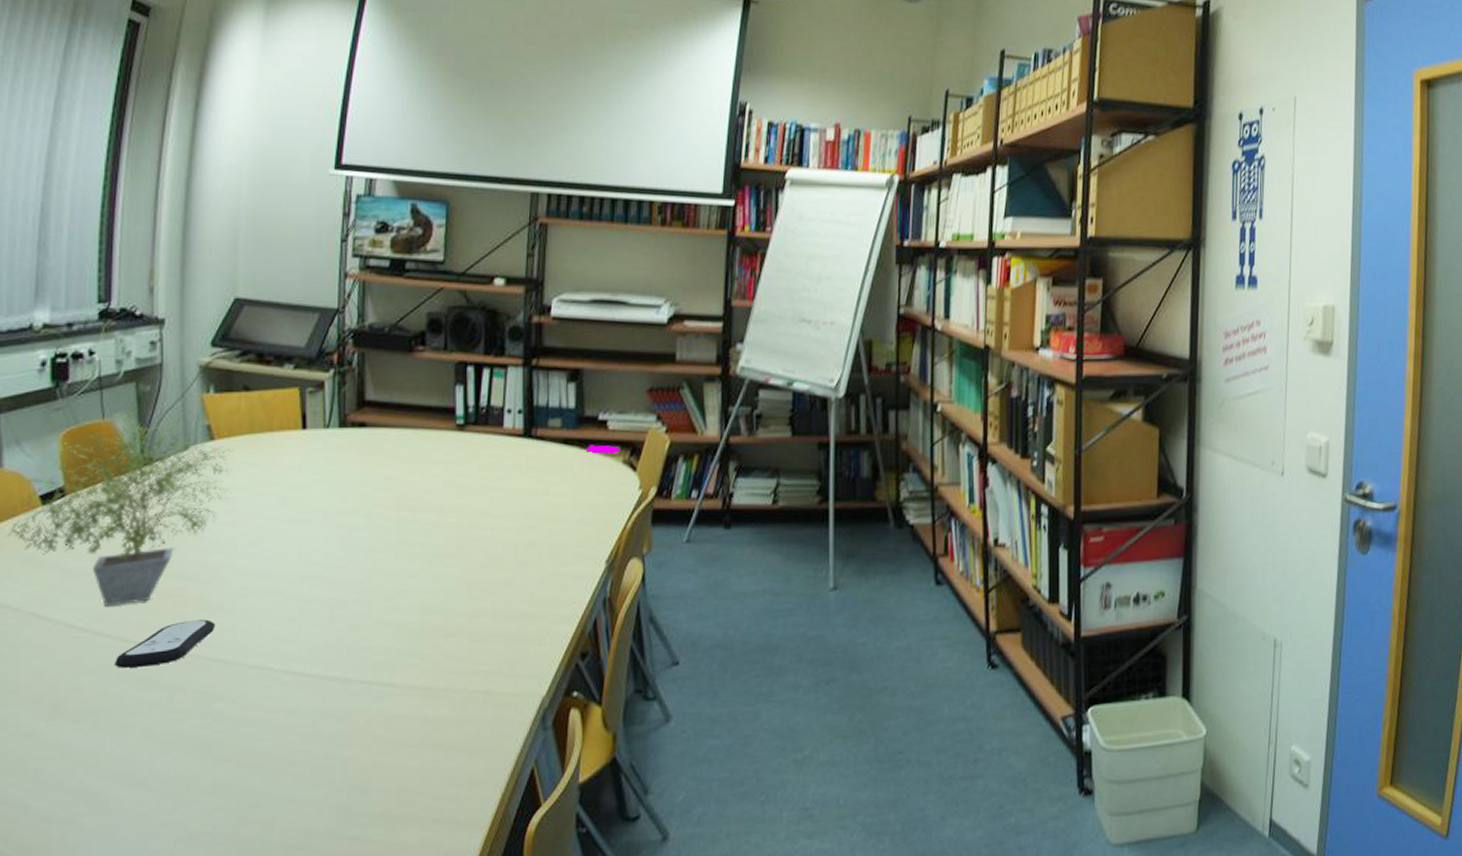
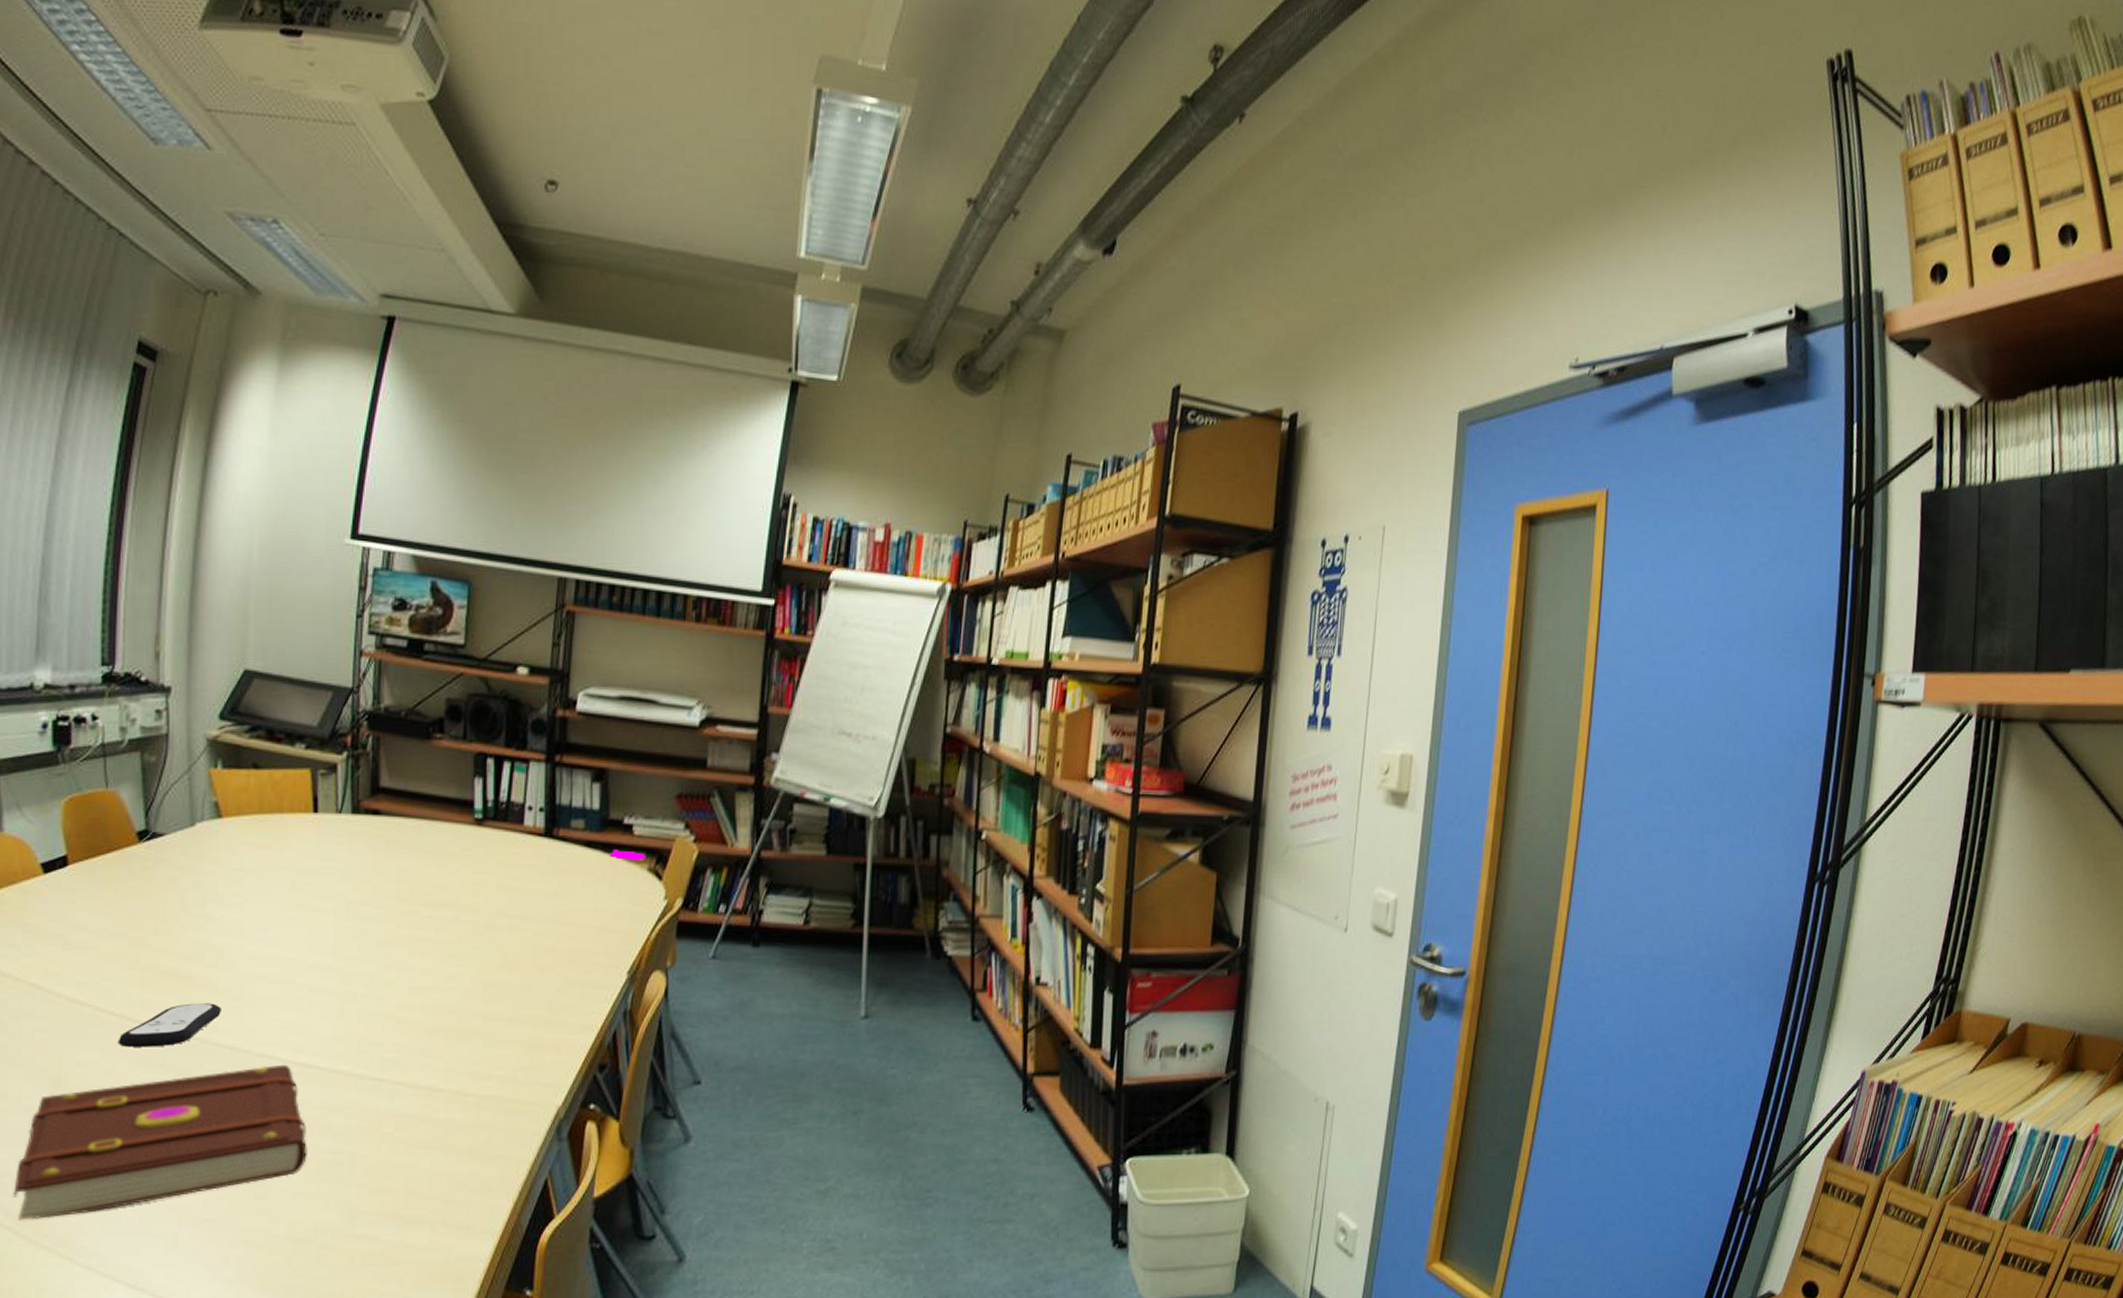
potted plant: present [8,409,235,607] -> none [8,779,243,983]
book: none [12,674,300,847] -> present [13,1064,307,1220]

